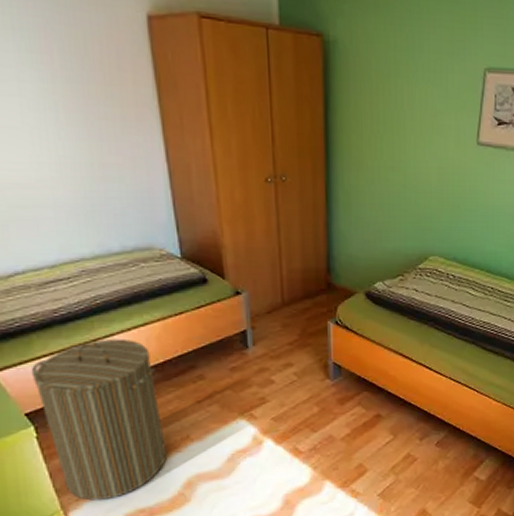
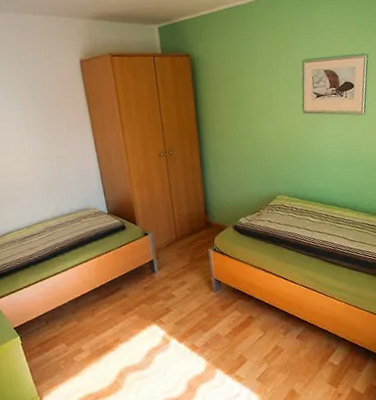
laundry hamper: present [31,338,167,501] -> none [17,272,105,389]

